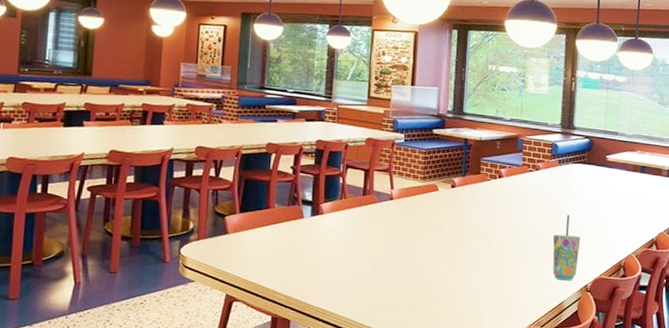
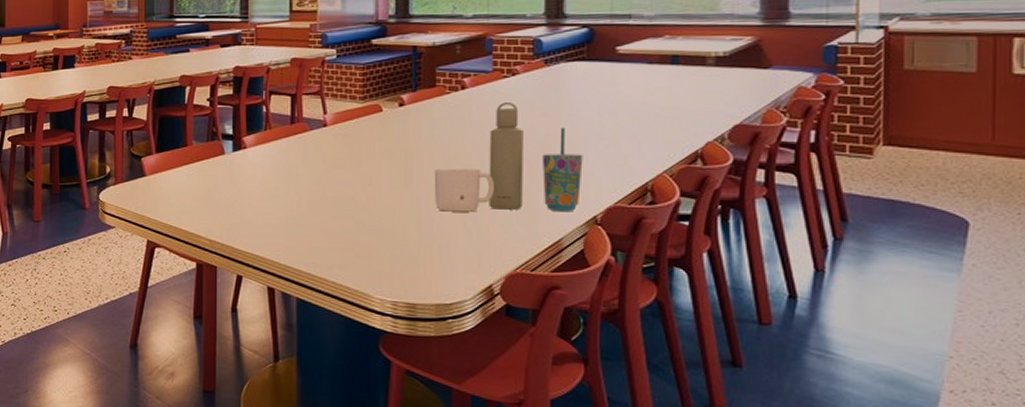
mug: none [474,241,519,278] -> present [434,168,495,212]
bottle: none [513,190,541,278] -> present [489,101,523,210]

